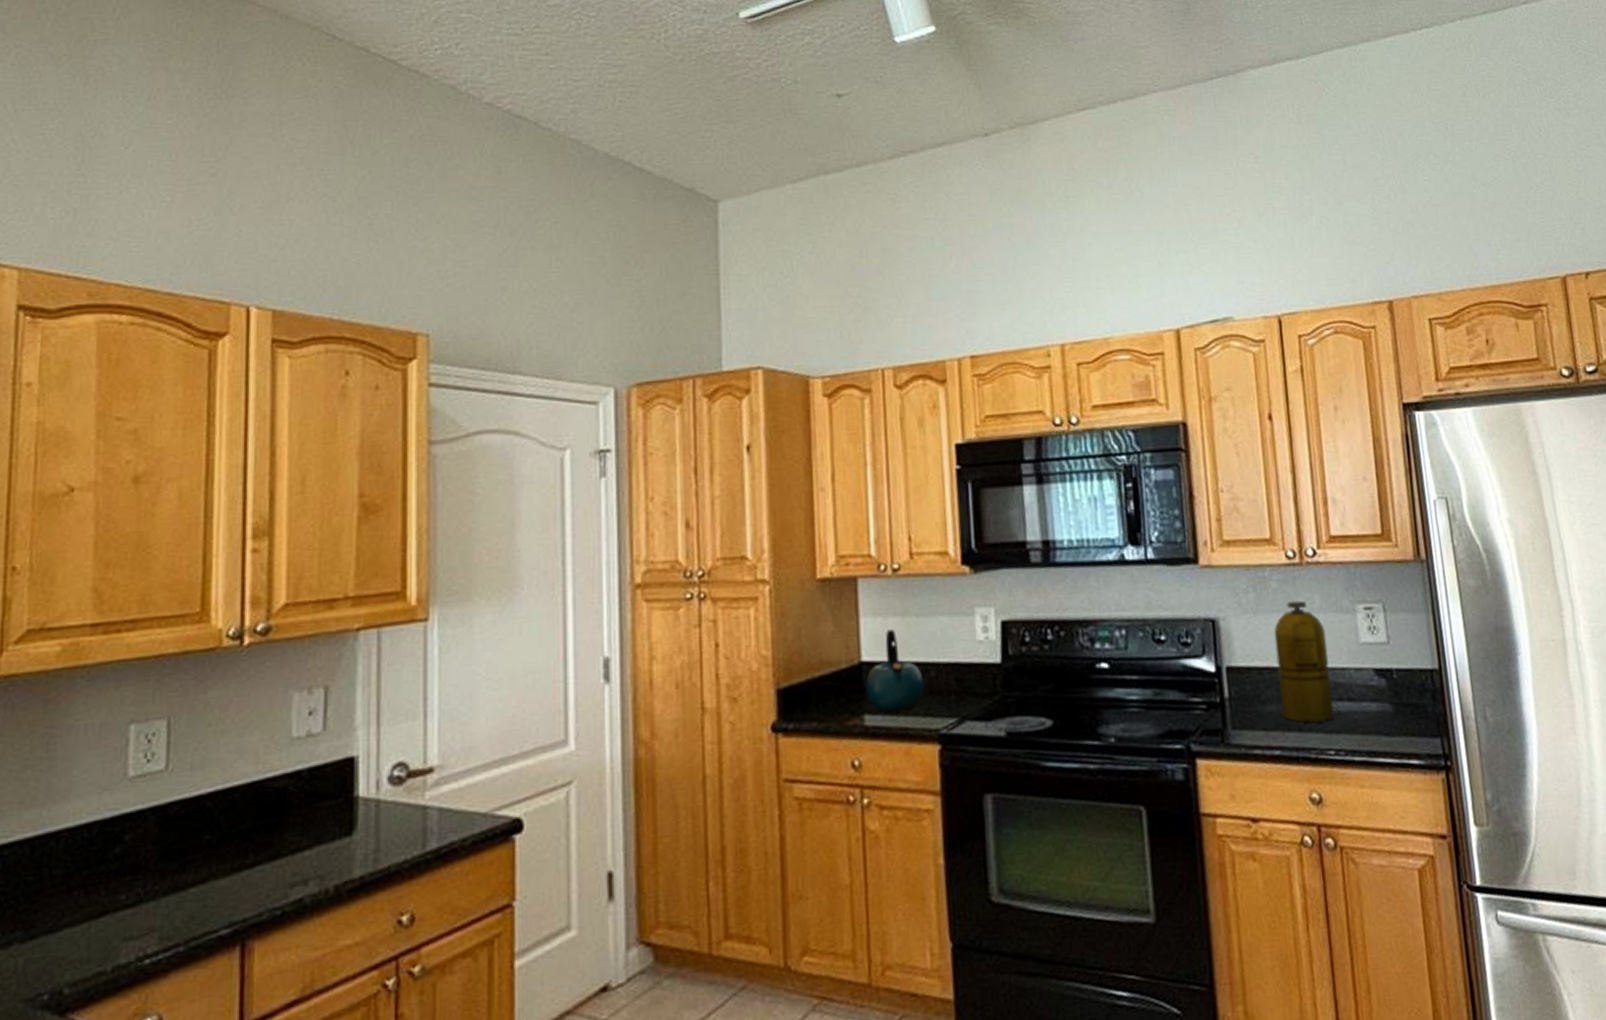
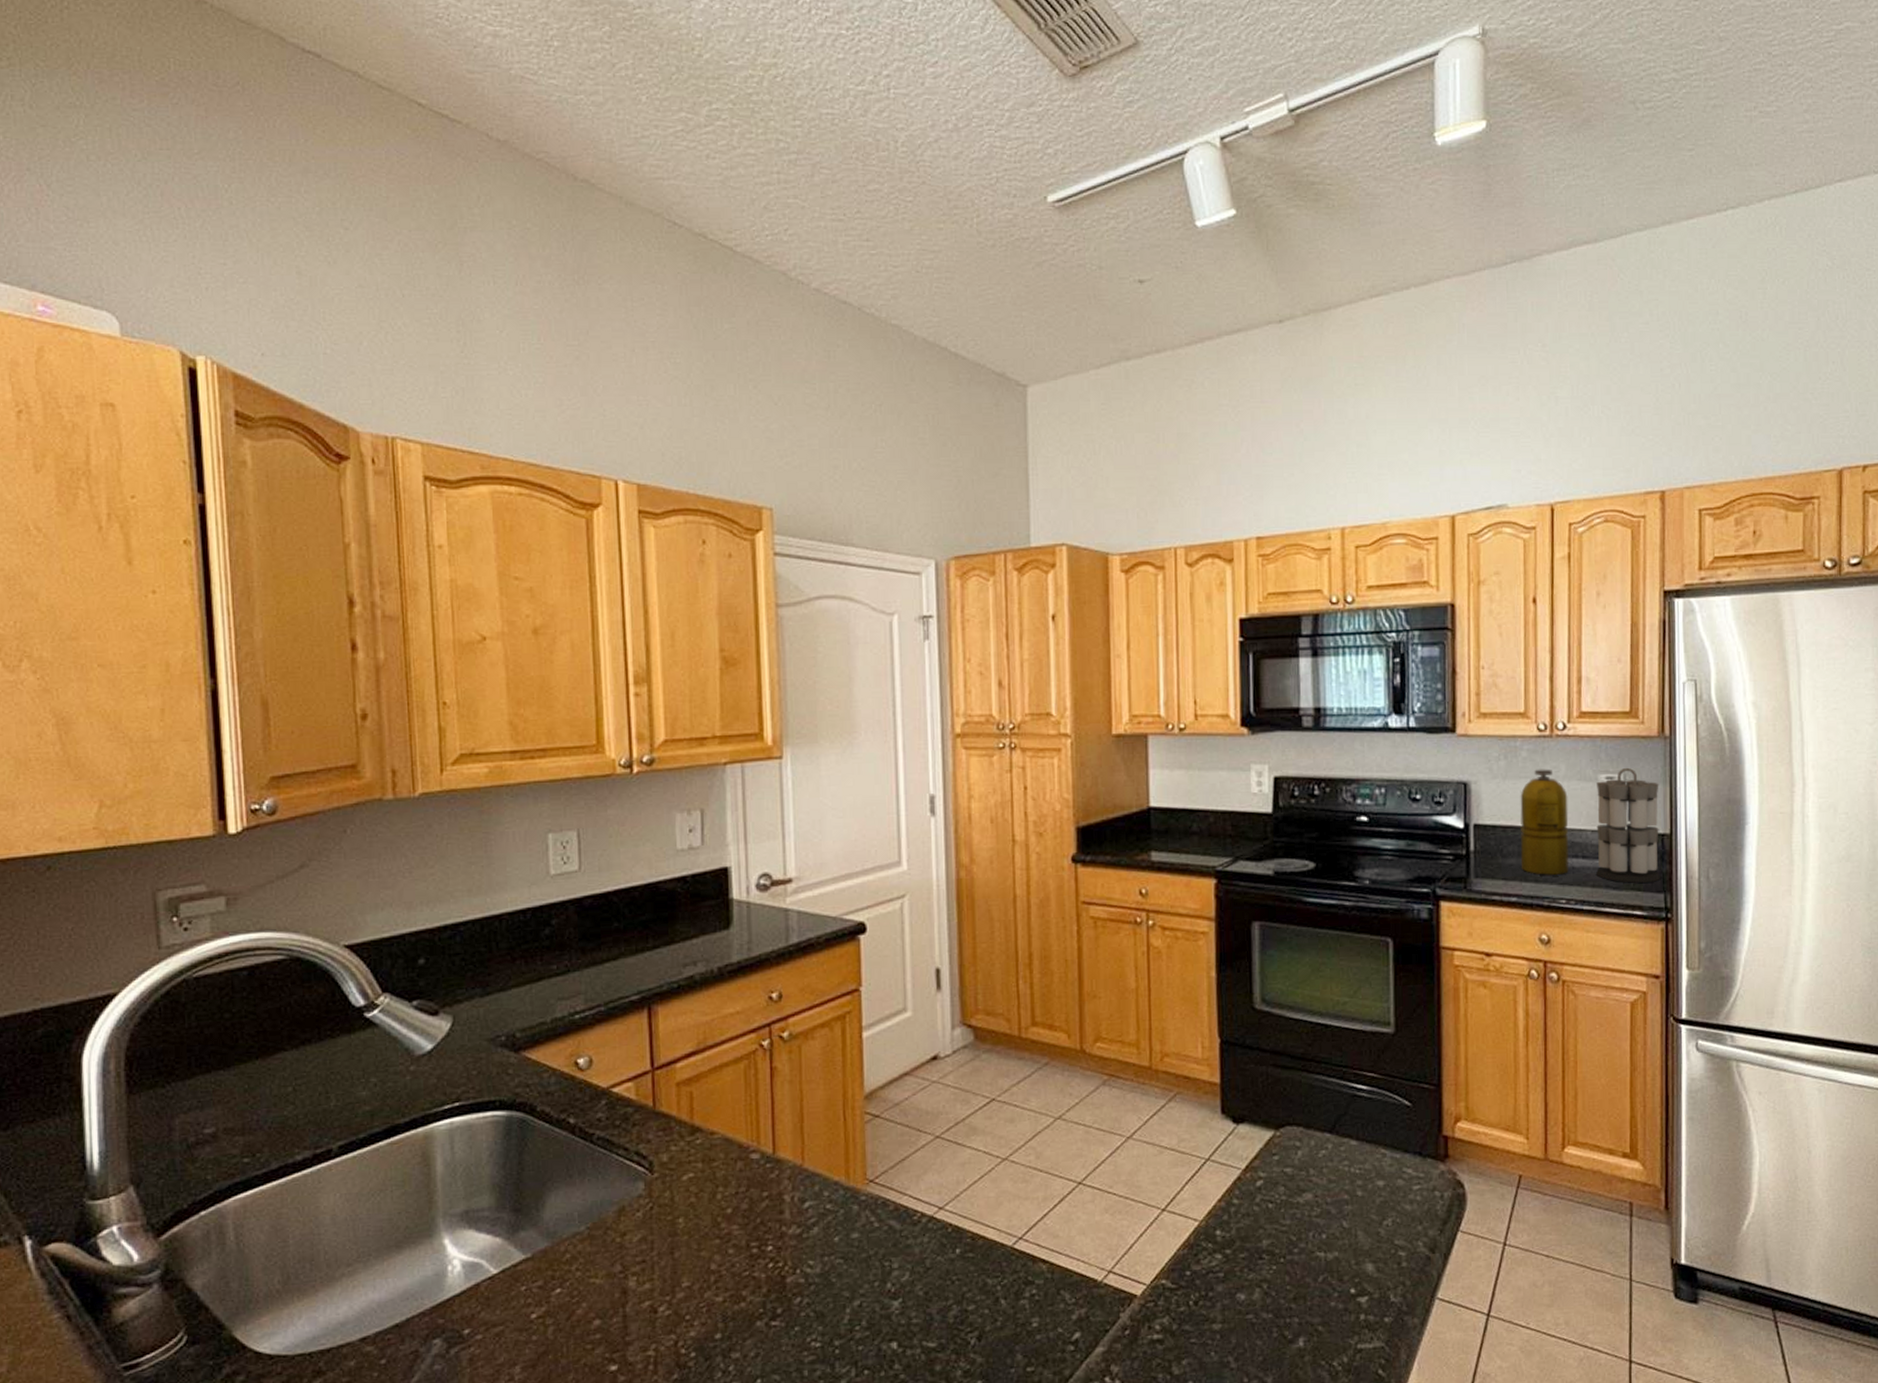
kettle: present [866,630,924,712] -> none [1153,781,1204,850]
spice rack: none [1355,595,1434,728] -> present [1596,767,1660,883]

